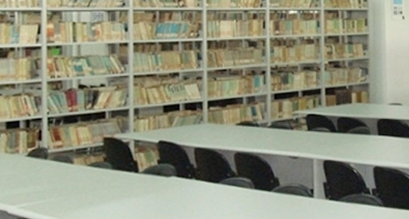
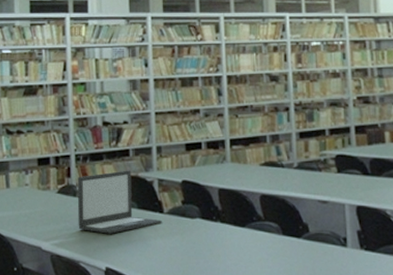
laptop: none [48,132,137,195] -> present [77,170,162,234]

